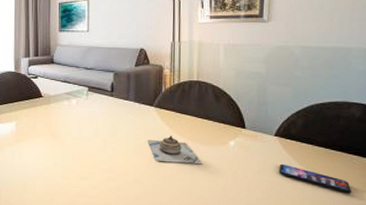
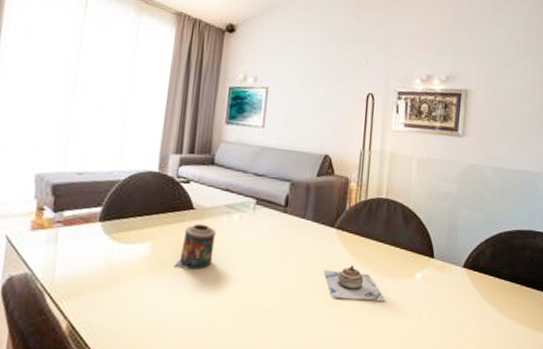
candle: none [33,107,60,141] -> present [173,224,216,271]
smartphone: present [278,163,352,194] -> none [465,300,534,335]

